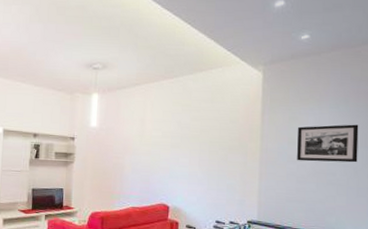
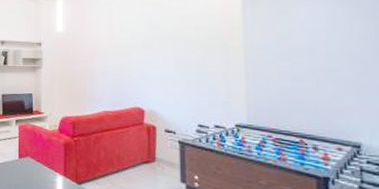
picture frame: present [297,124,359,163] -> none [288,14,367,58]

